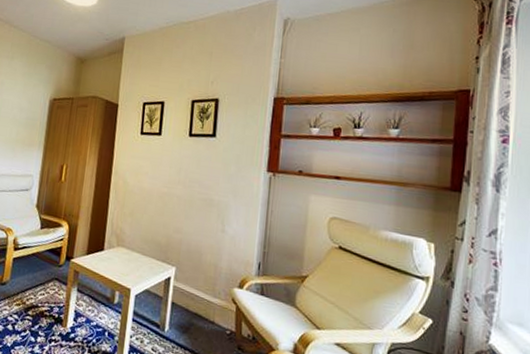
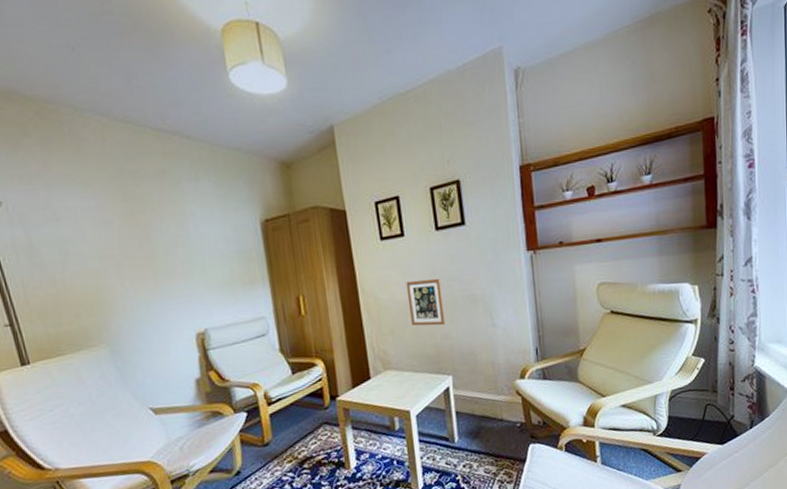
picture frame: none [150,173,184,220] -> present [406,278,446,326]

